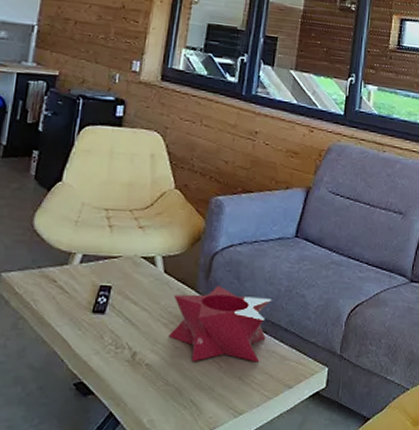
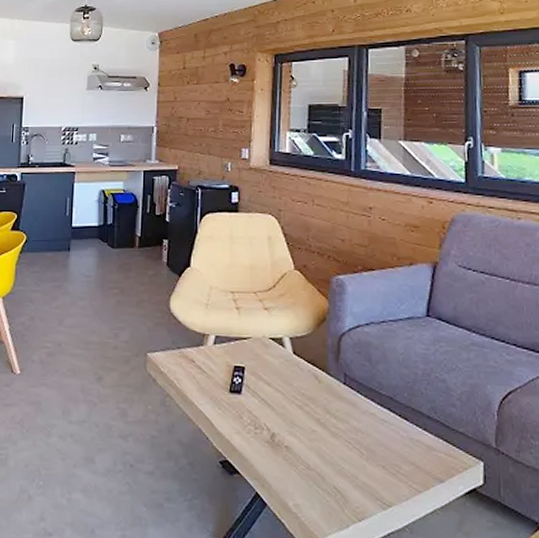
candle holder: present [168,286,272,362] -> none [304,368,409,451]

